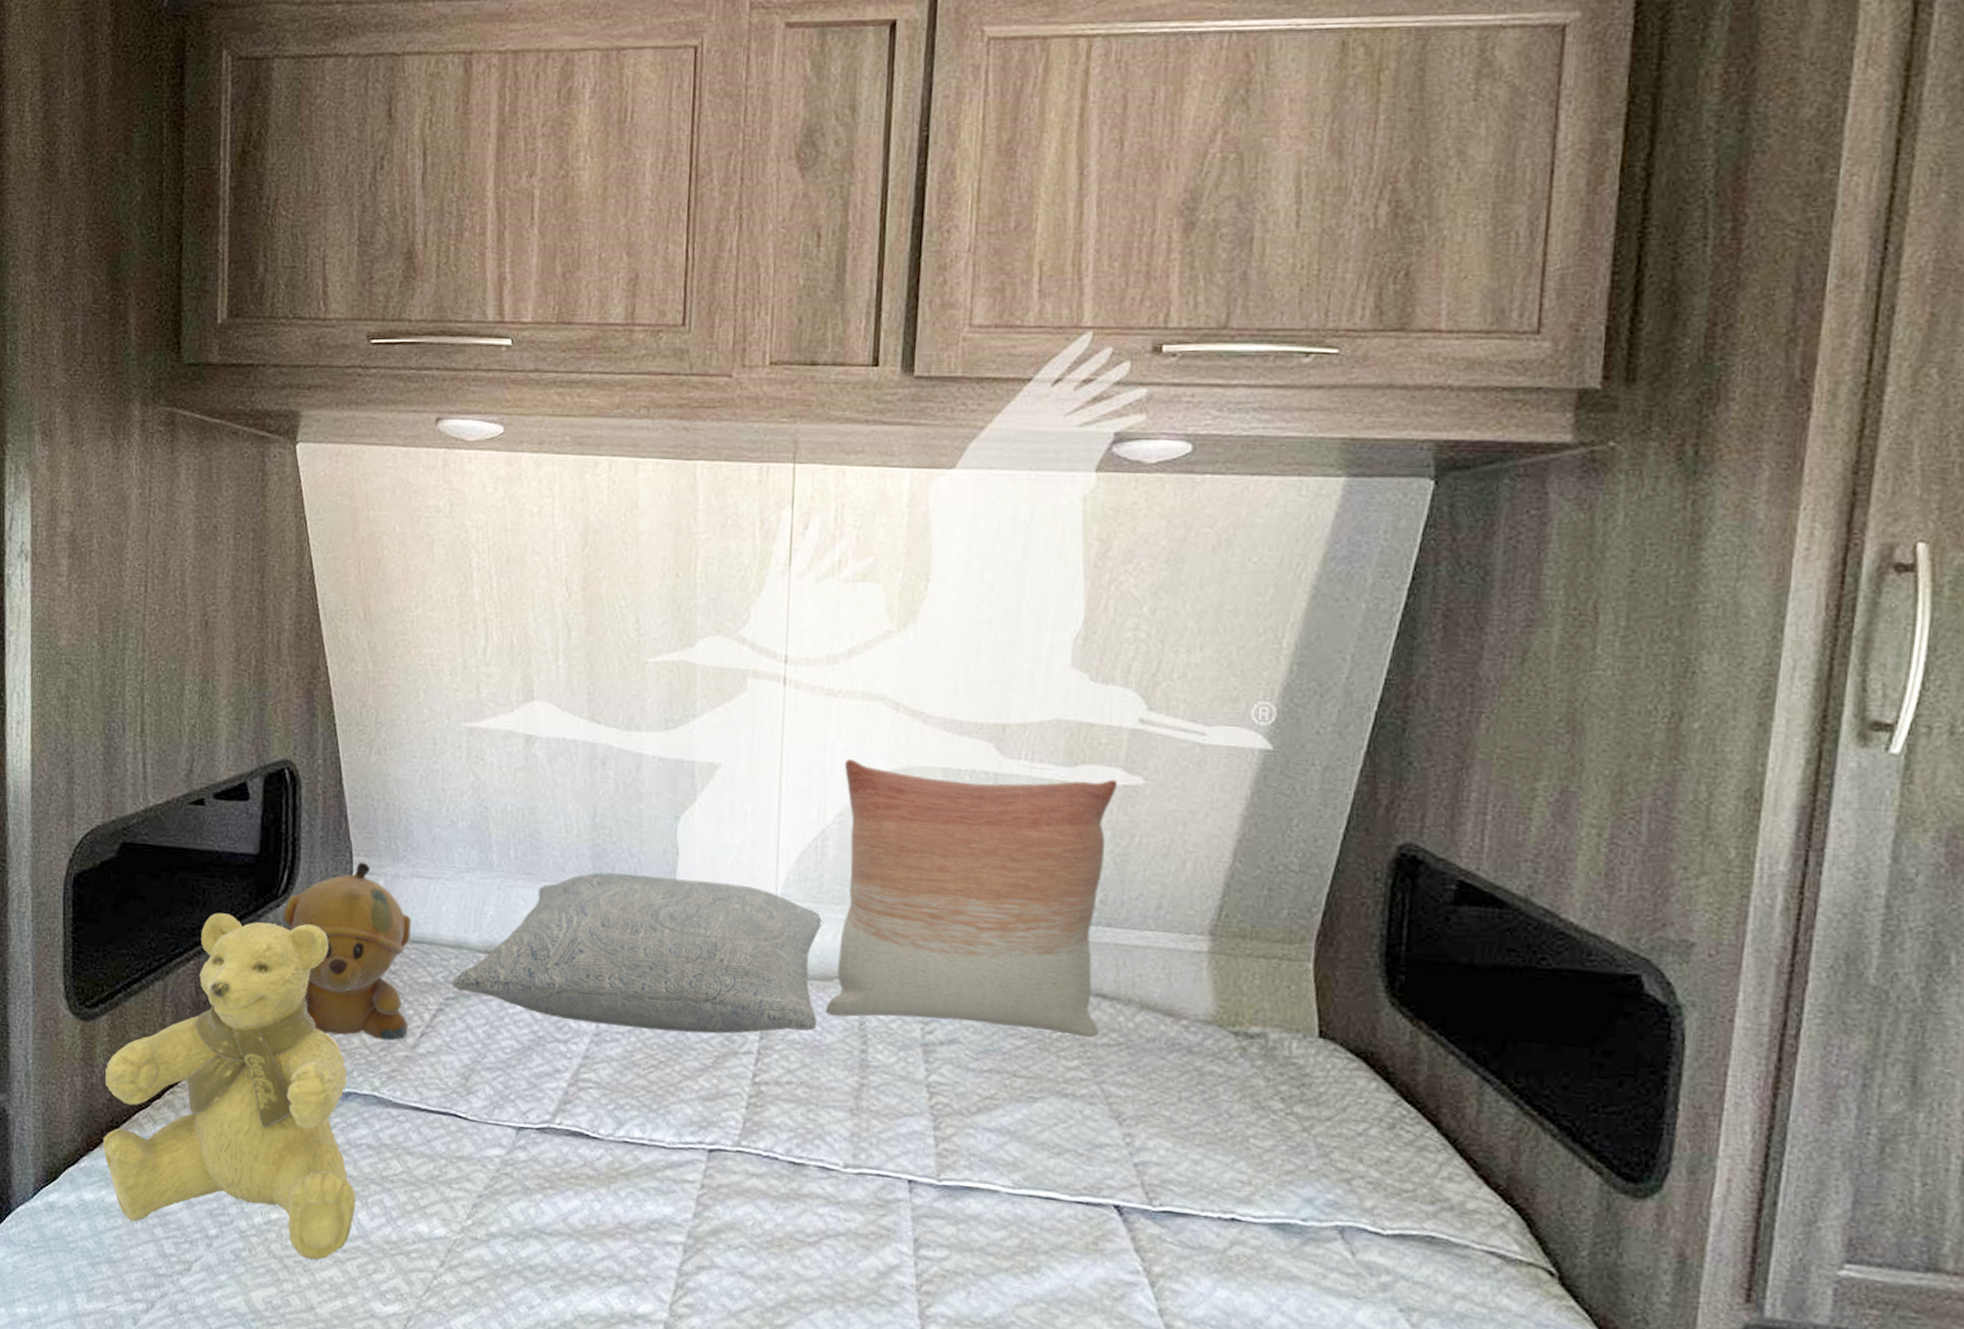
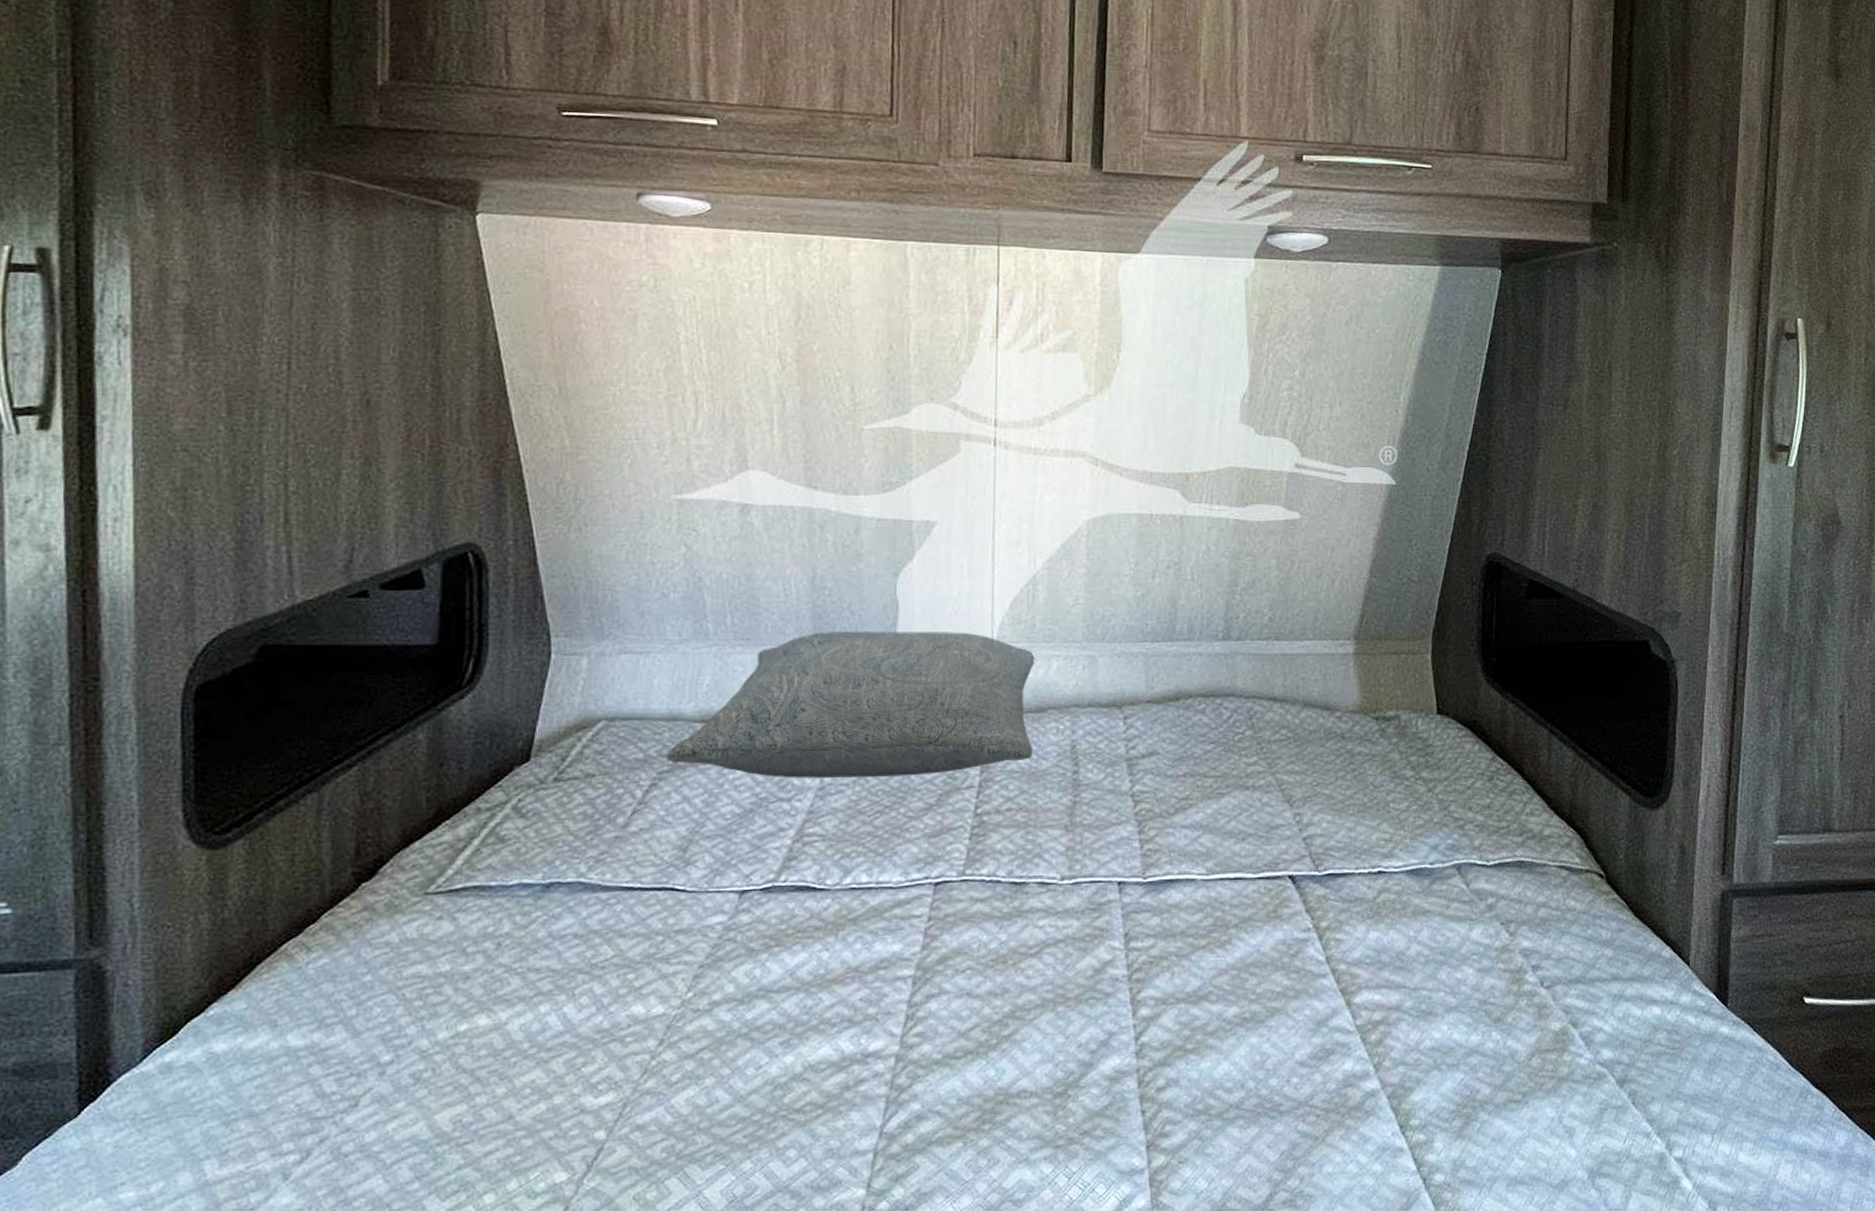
teddy bear: present [102,913,357,1261] -> none [239,711,562,1067]
stuffed bear: present [283,861,411,1041] -> none [468,642,619,825]
pillow: present [824,758,1118,1038] -> none [1039,510,1280,744]

